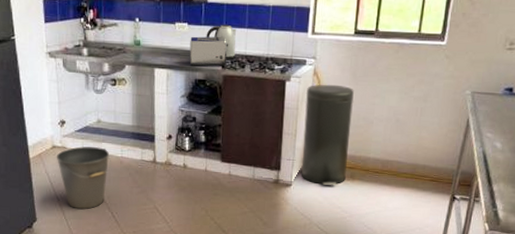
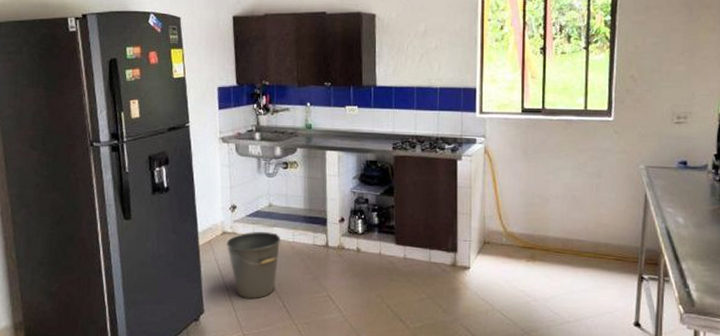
toaster: present [189,36,229,67] -> none [360,118,399,148]
kettle: present [206,24,237,60] -> none [376,106,406,141]
pedal bin: present [301,84,354,185] -> none [479,162,527,267]

